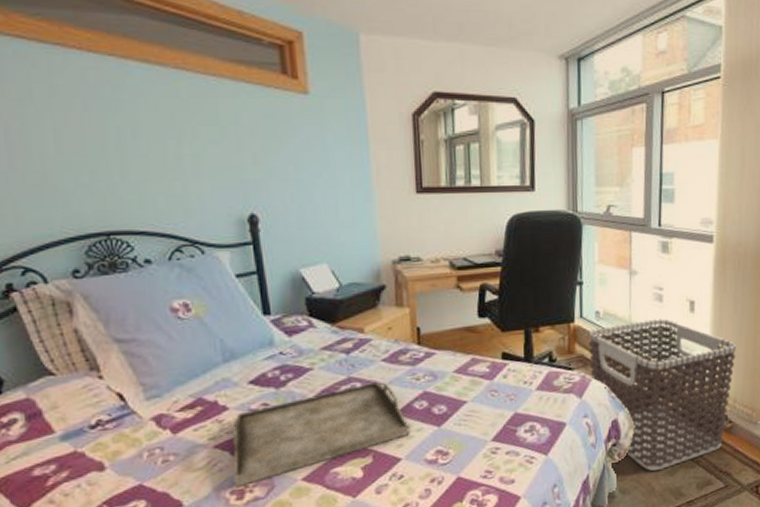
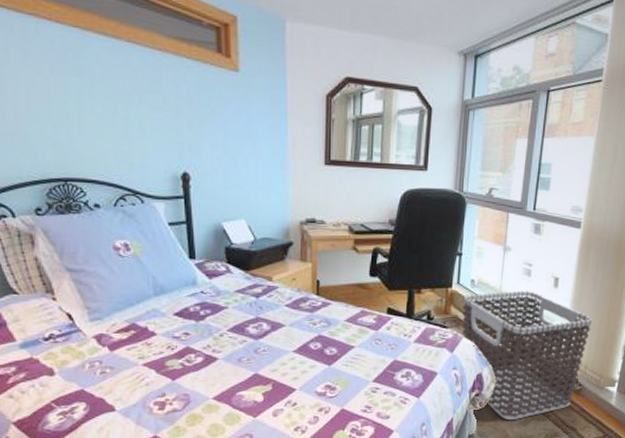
serving tray: present [232,381,410,488] -> none [157,322,305,400]

